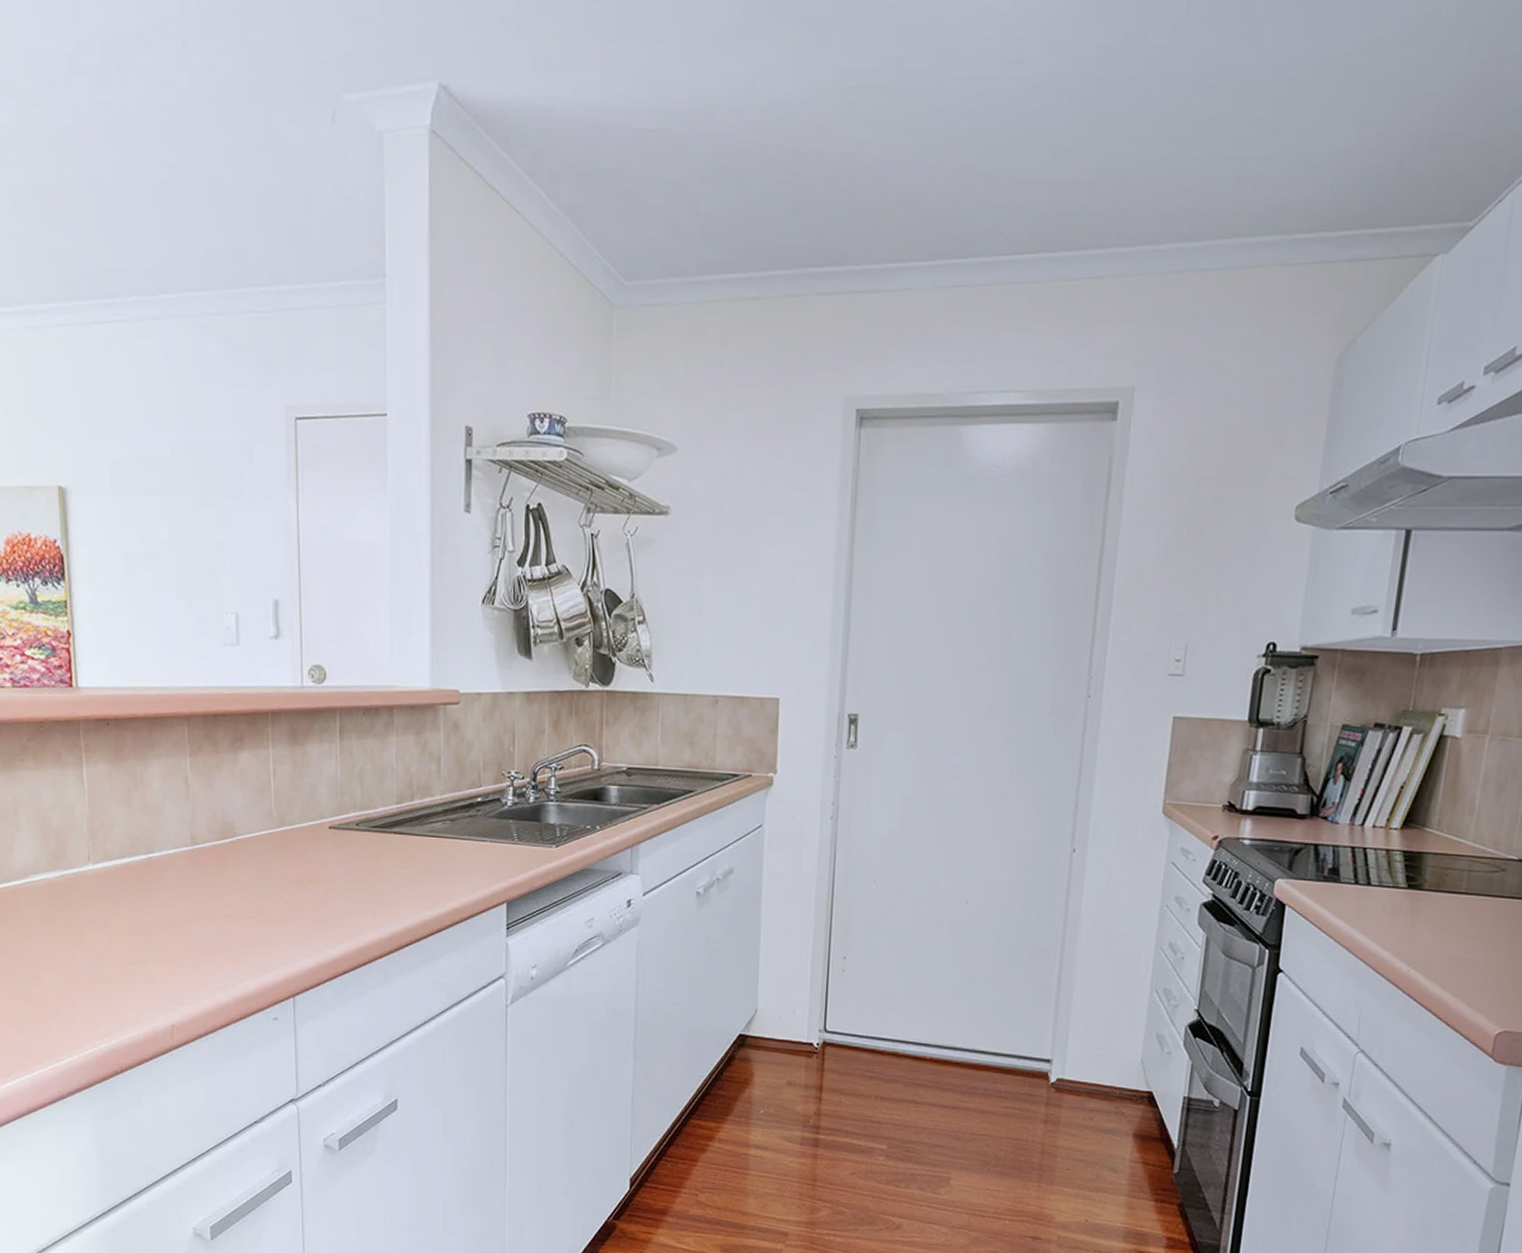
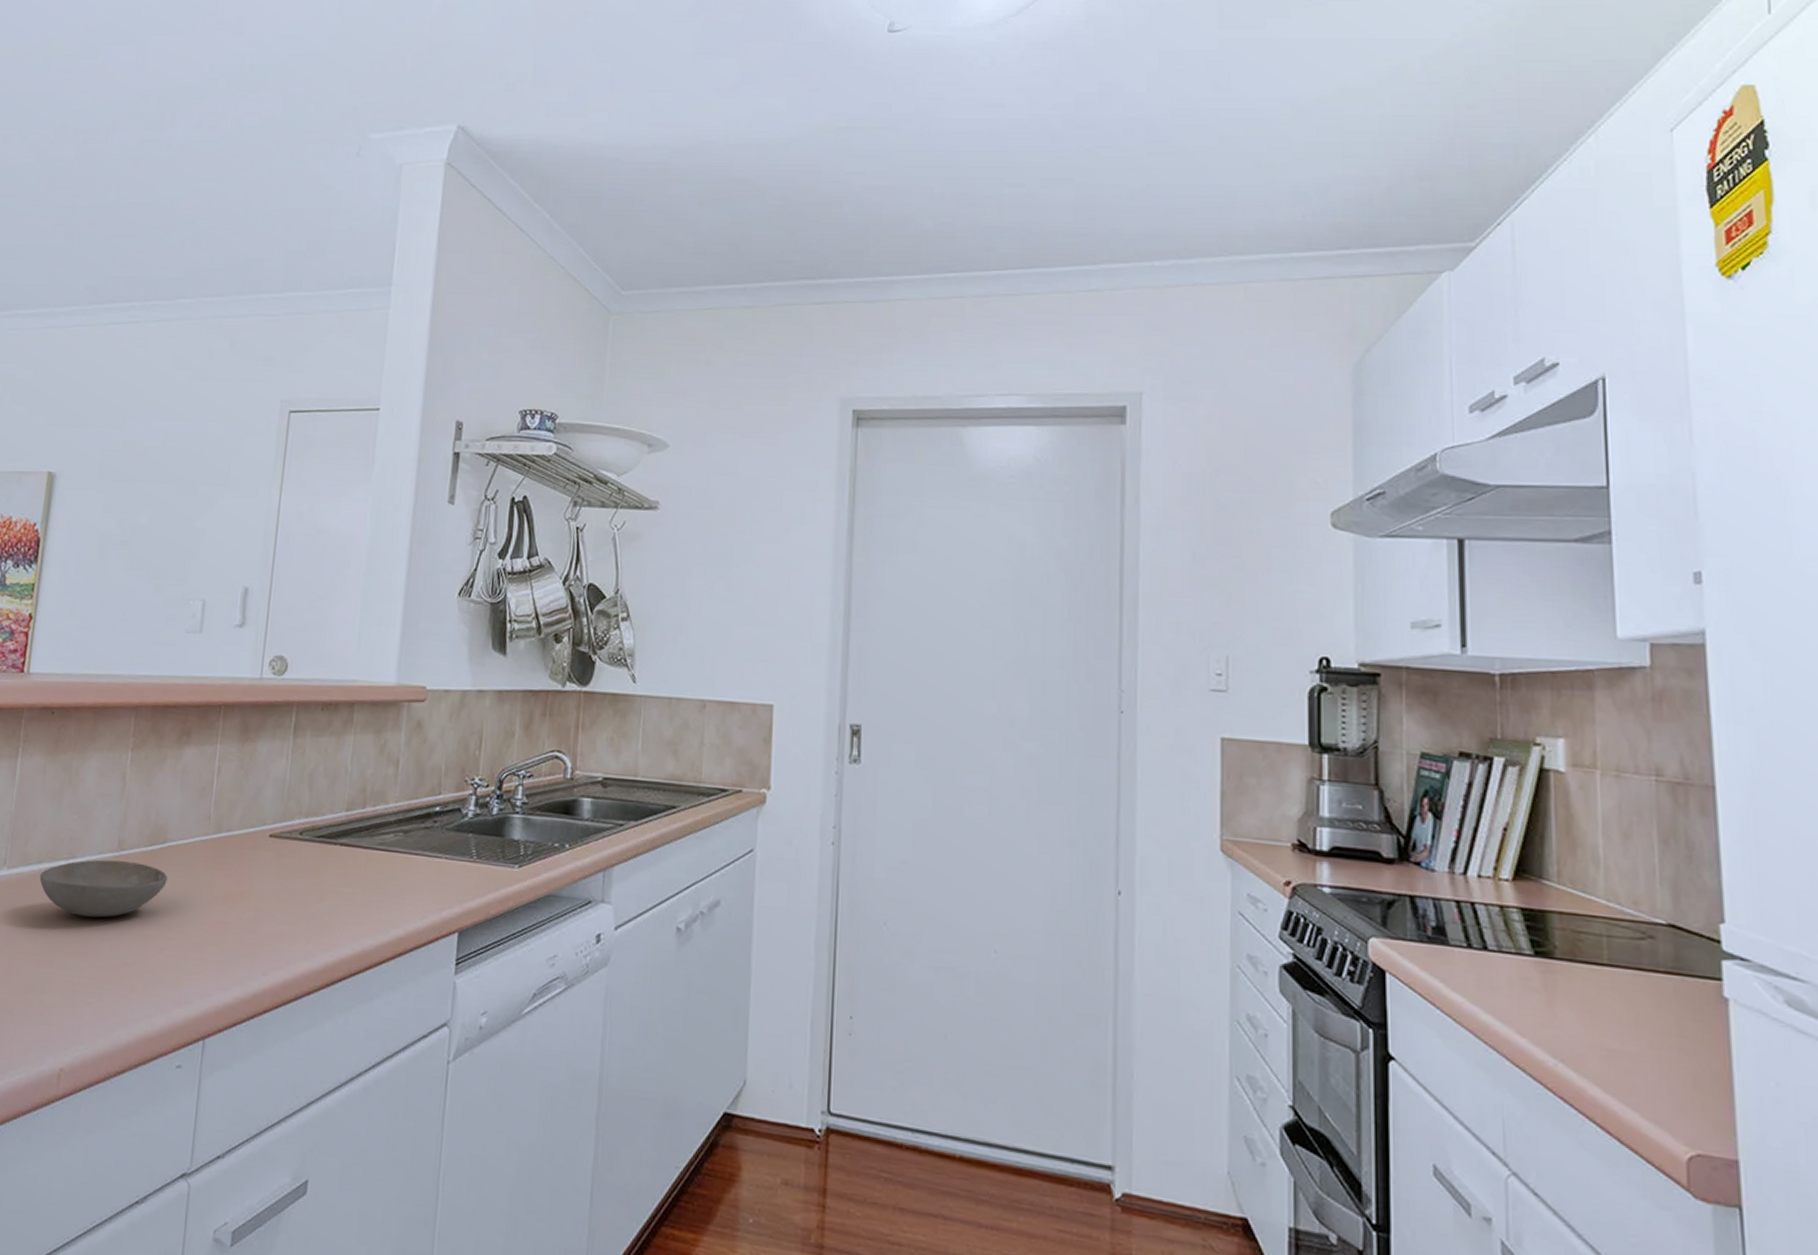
bowl: none [124,853,241,902] -> present [39,859,168,918]

